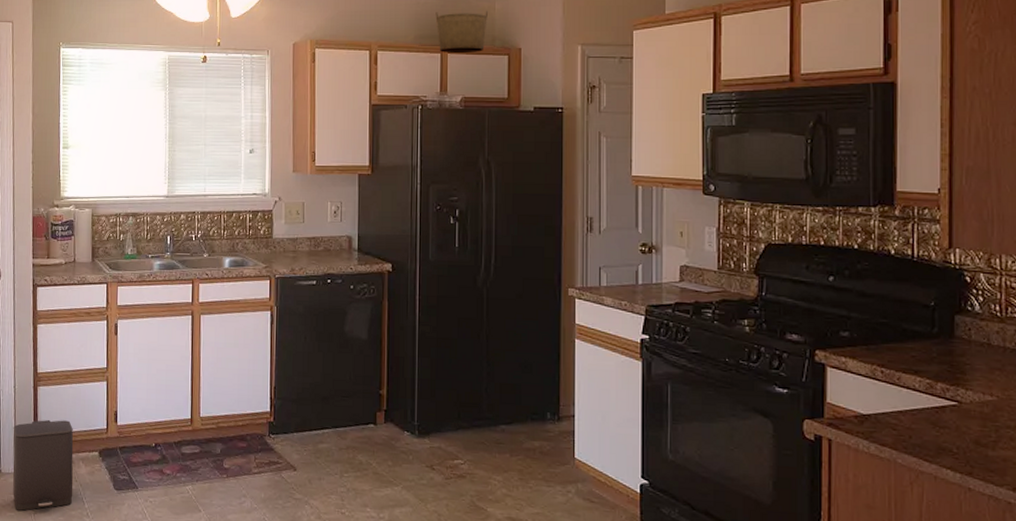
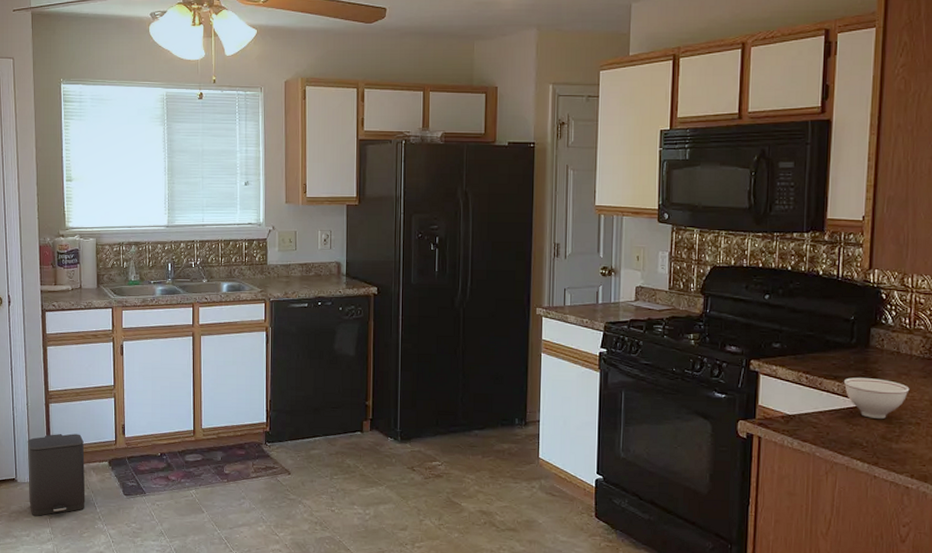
basket: present [435,10,488,54] -> none [419,50,467,92]
bowl: none [925,372,1005,422] -> present [843,377,910,420]

